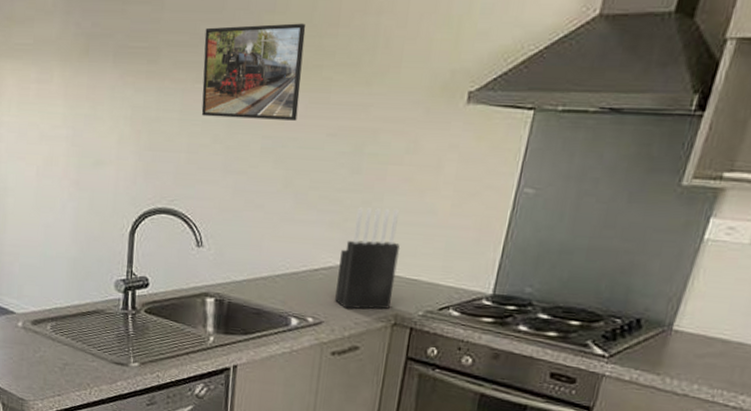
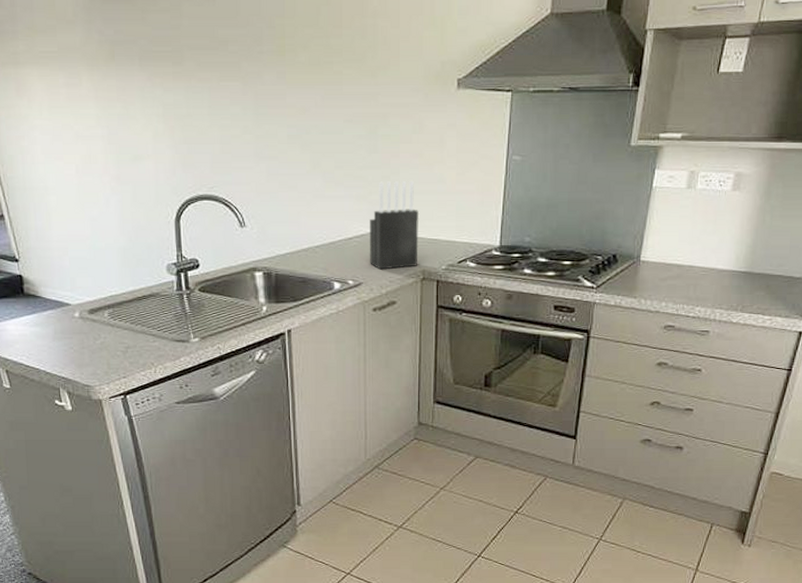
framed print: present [201,23,306,121] -> none [223,26,316,111]

